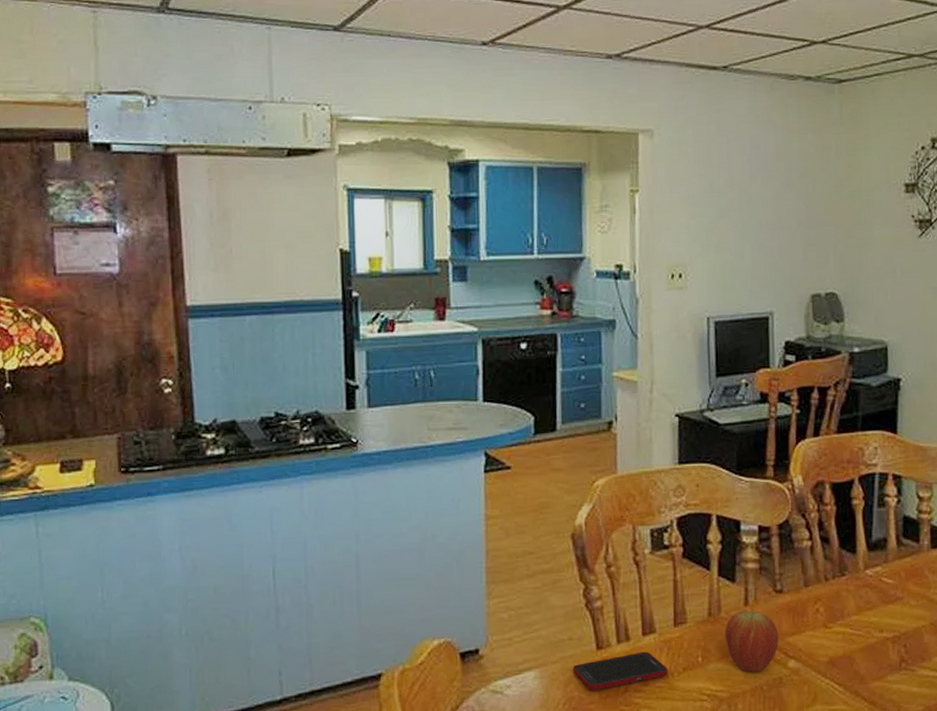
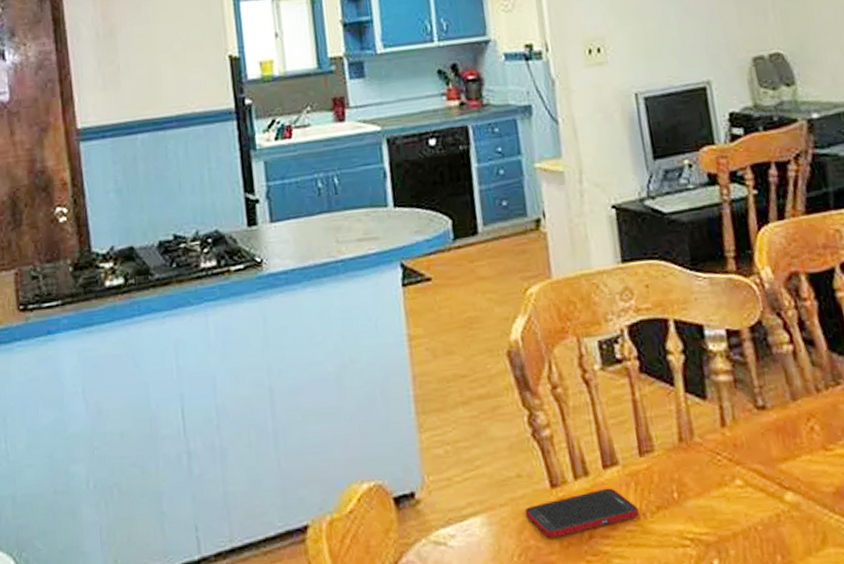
fruit: present [724,610,779,672] -> none [701,431,770,509]

